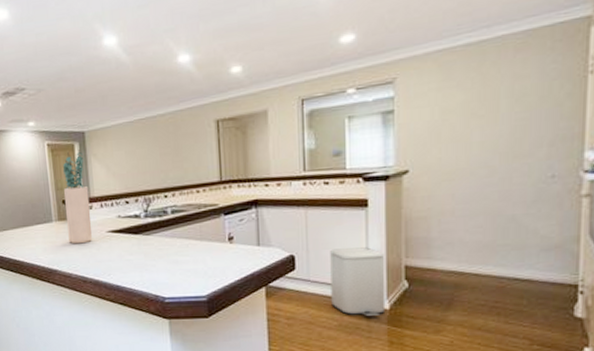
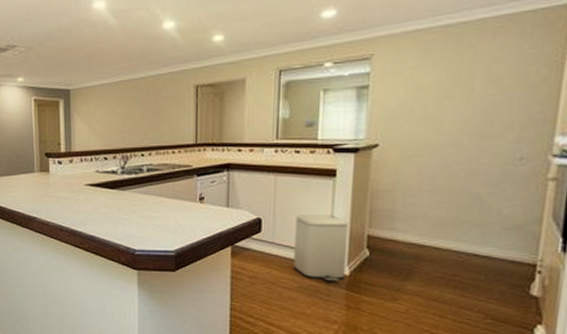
vase: present [63,149,93,244] -> none [46,106,71,195]

